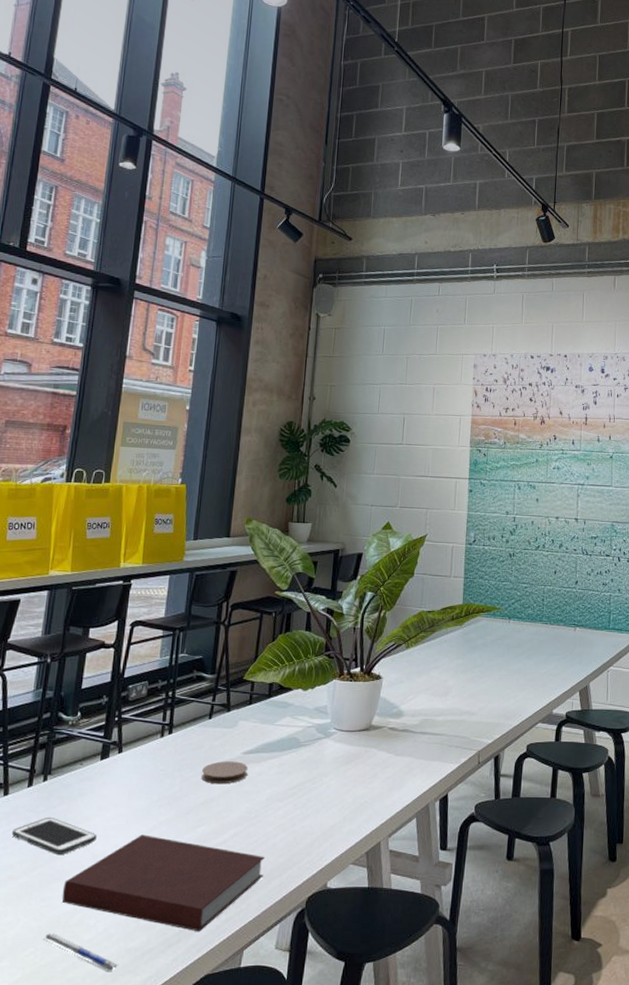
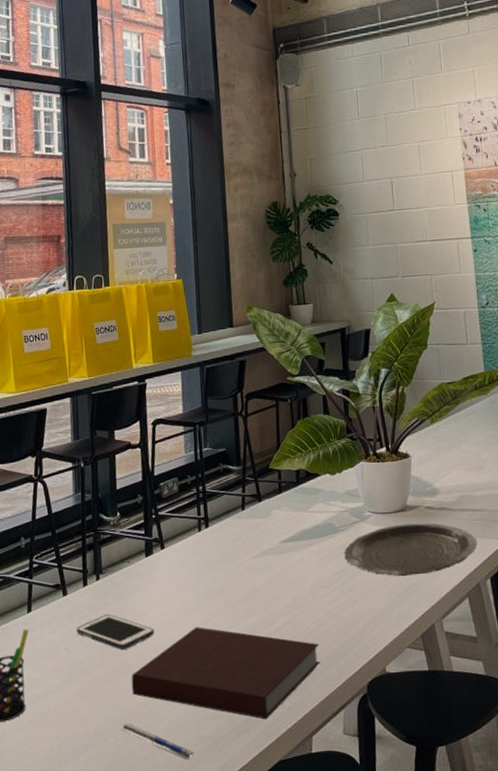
coaster: present [202,761,248,784] -> none [244,550,288,574]
plate: none [303,743,433,794] -> present [343,523,478,577]

